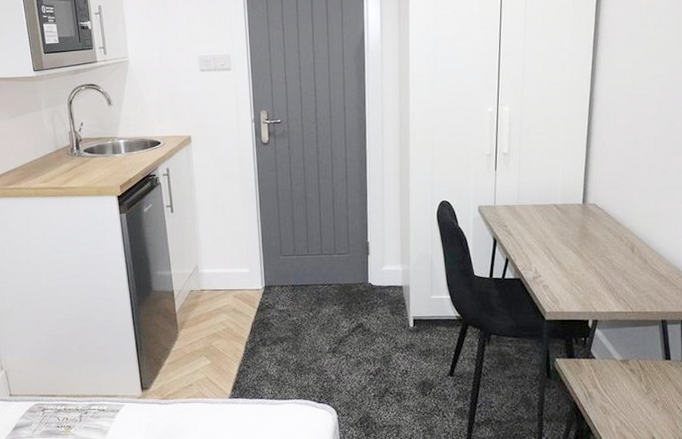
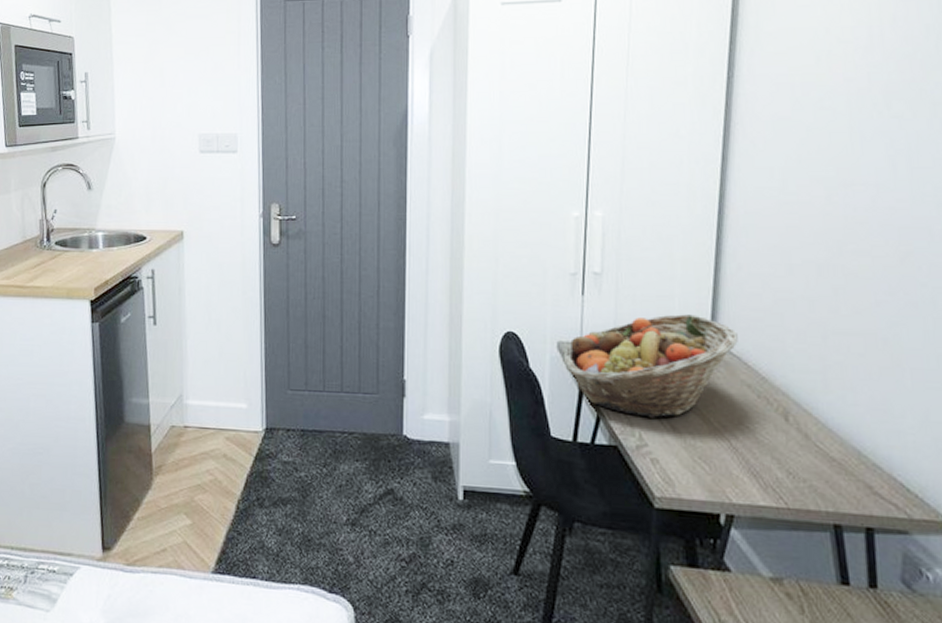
fruit basket: none [482,180,602,257] -> present [563,314,738,418]

